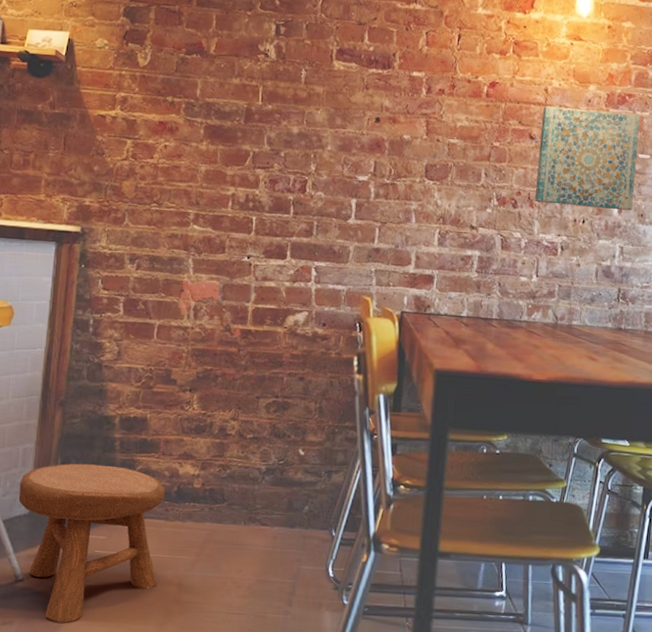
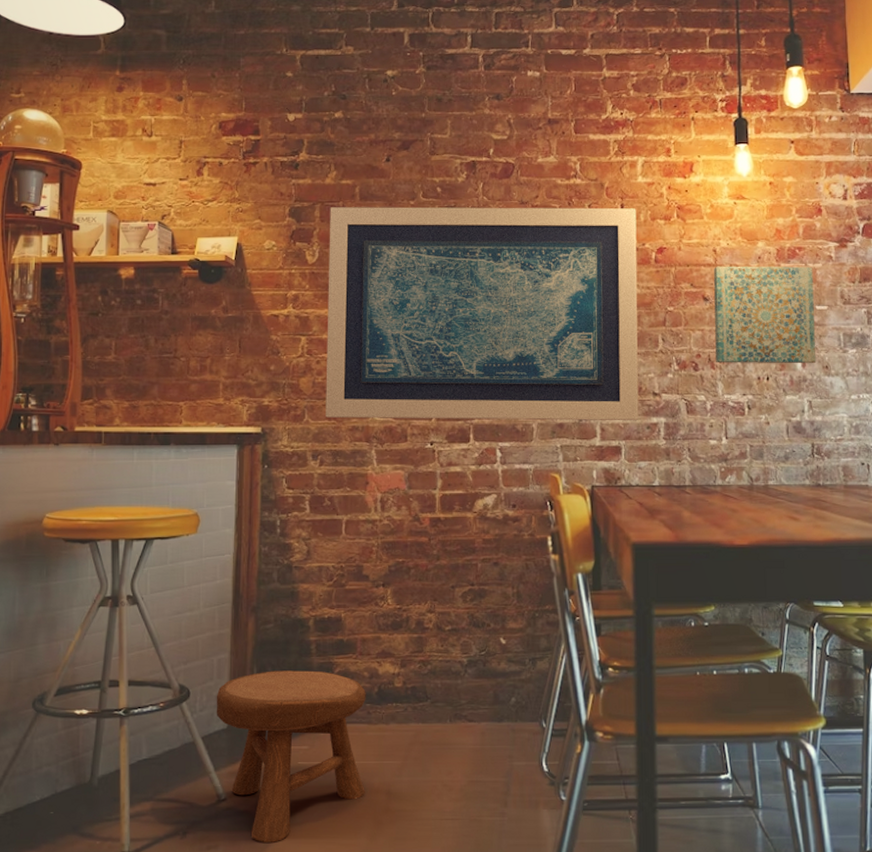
wall art: none [146,10,473,252] -> present [326,207,639,421]

